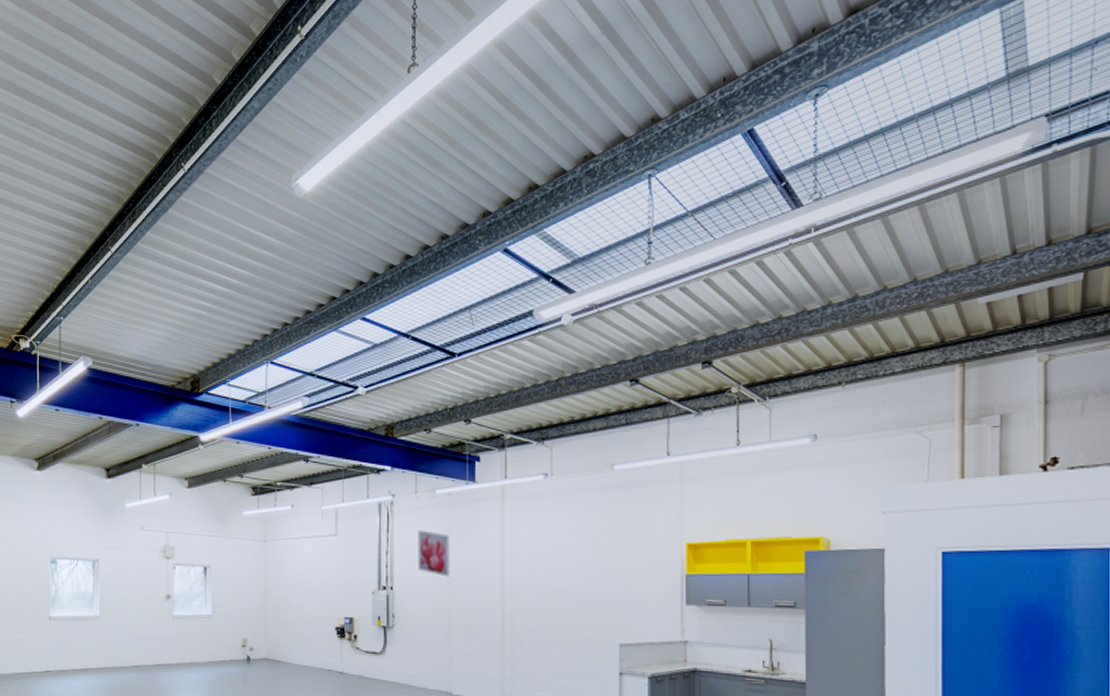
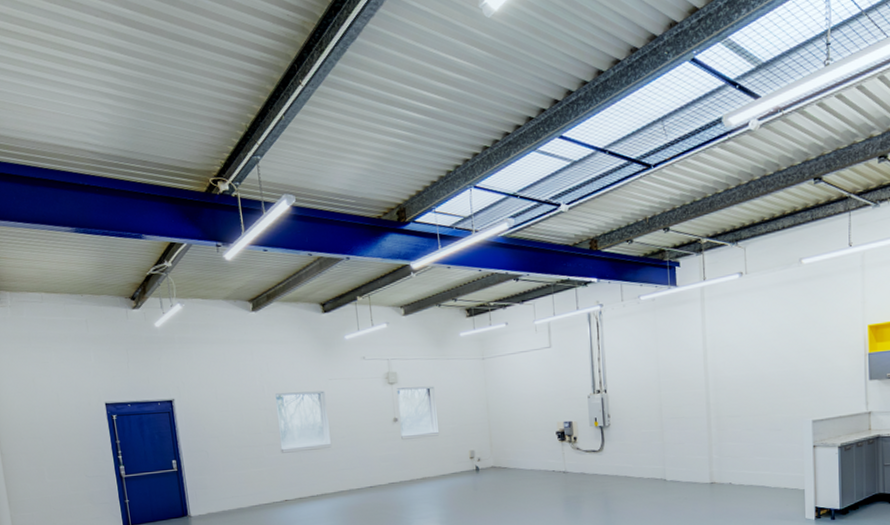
wall art: present [417,530,450,577] -> none [626,335,658,376]

